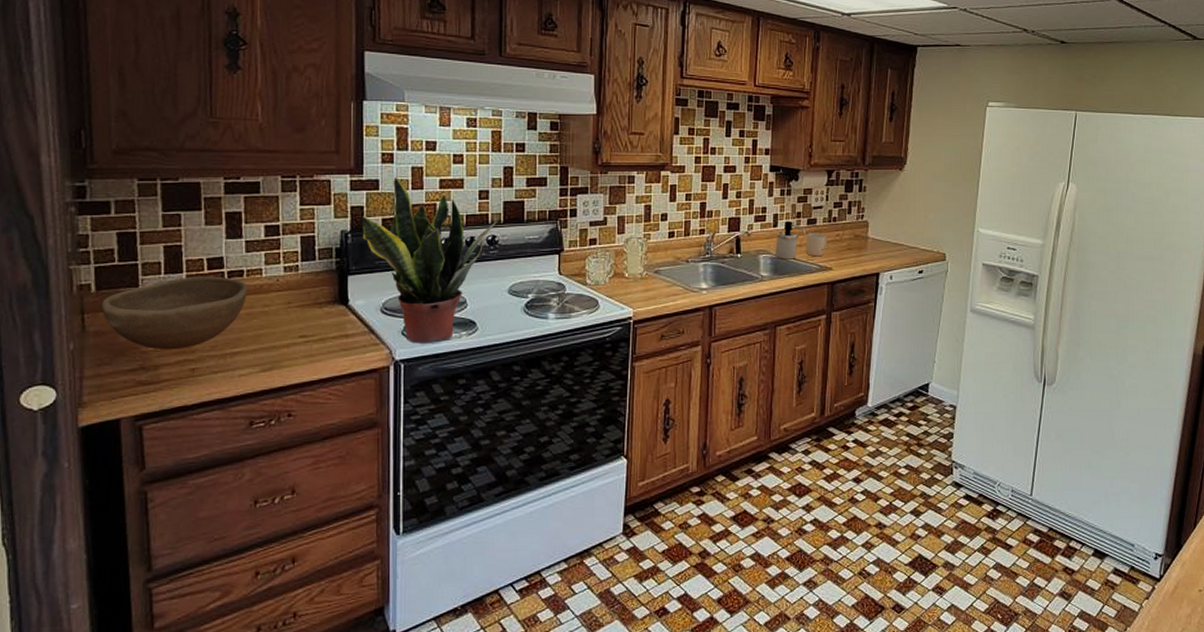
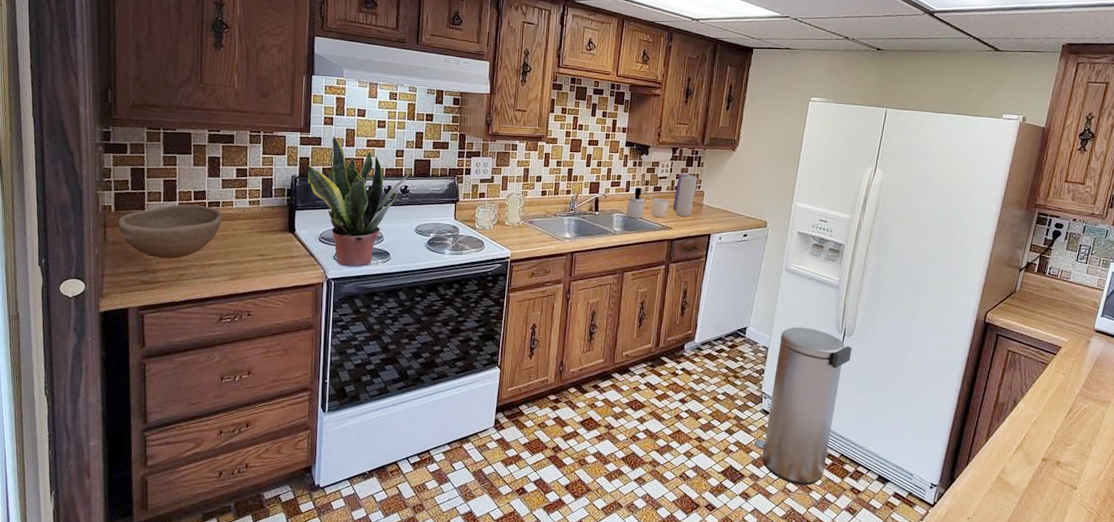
paper towel holder: none [831,200,860,254] -> present [672,173,698,217]
pedal bin: none [946,378,1054,571] -> present [754,327,852,486]

